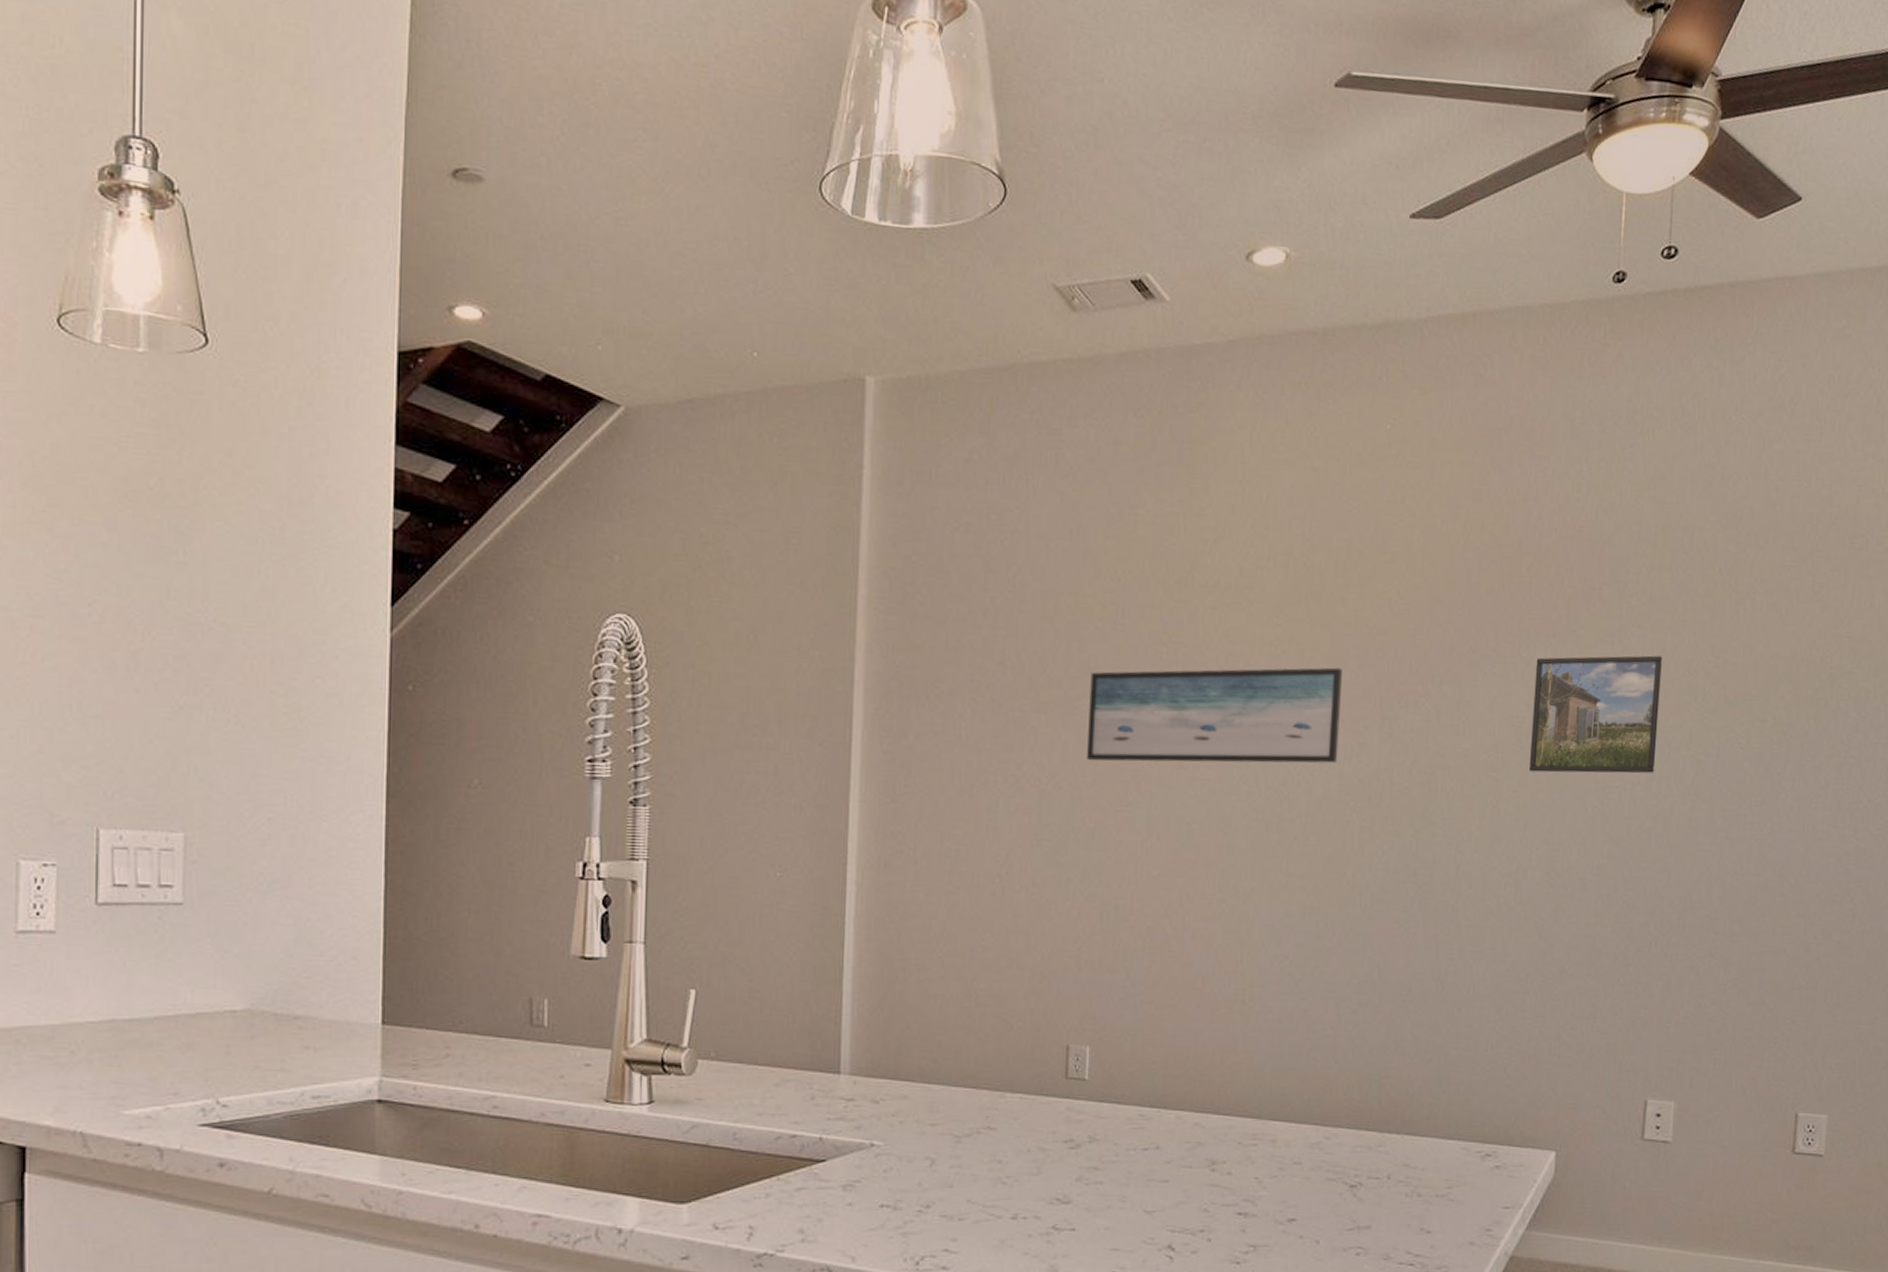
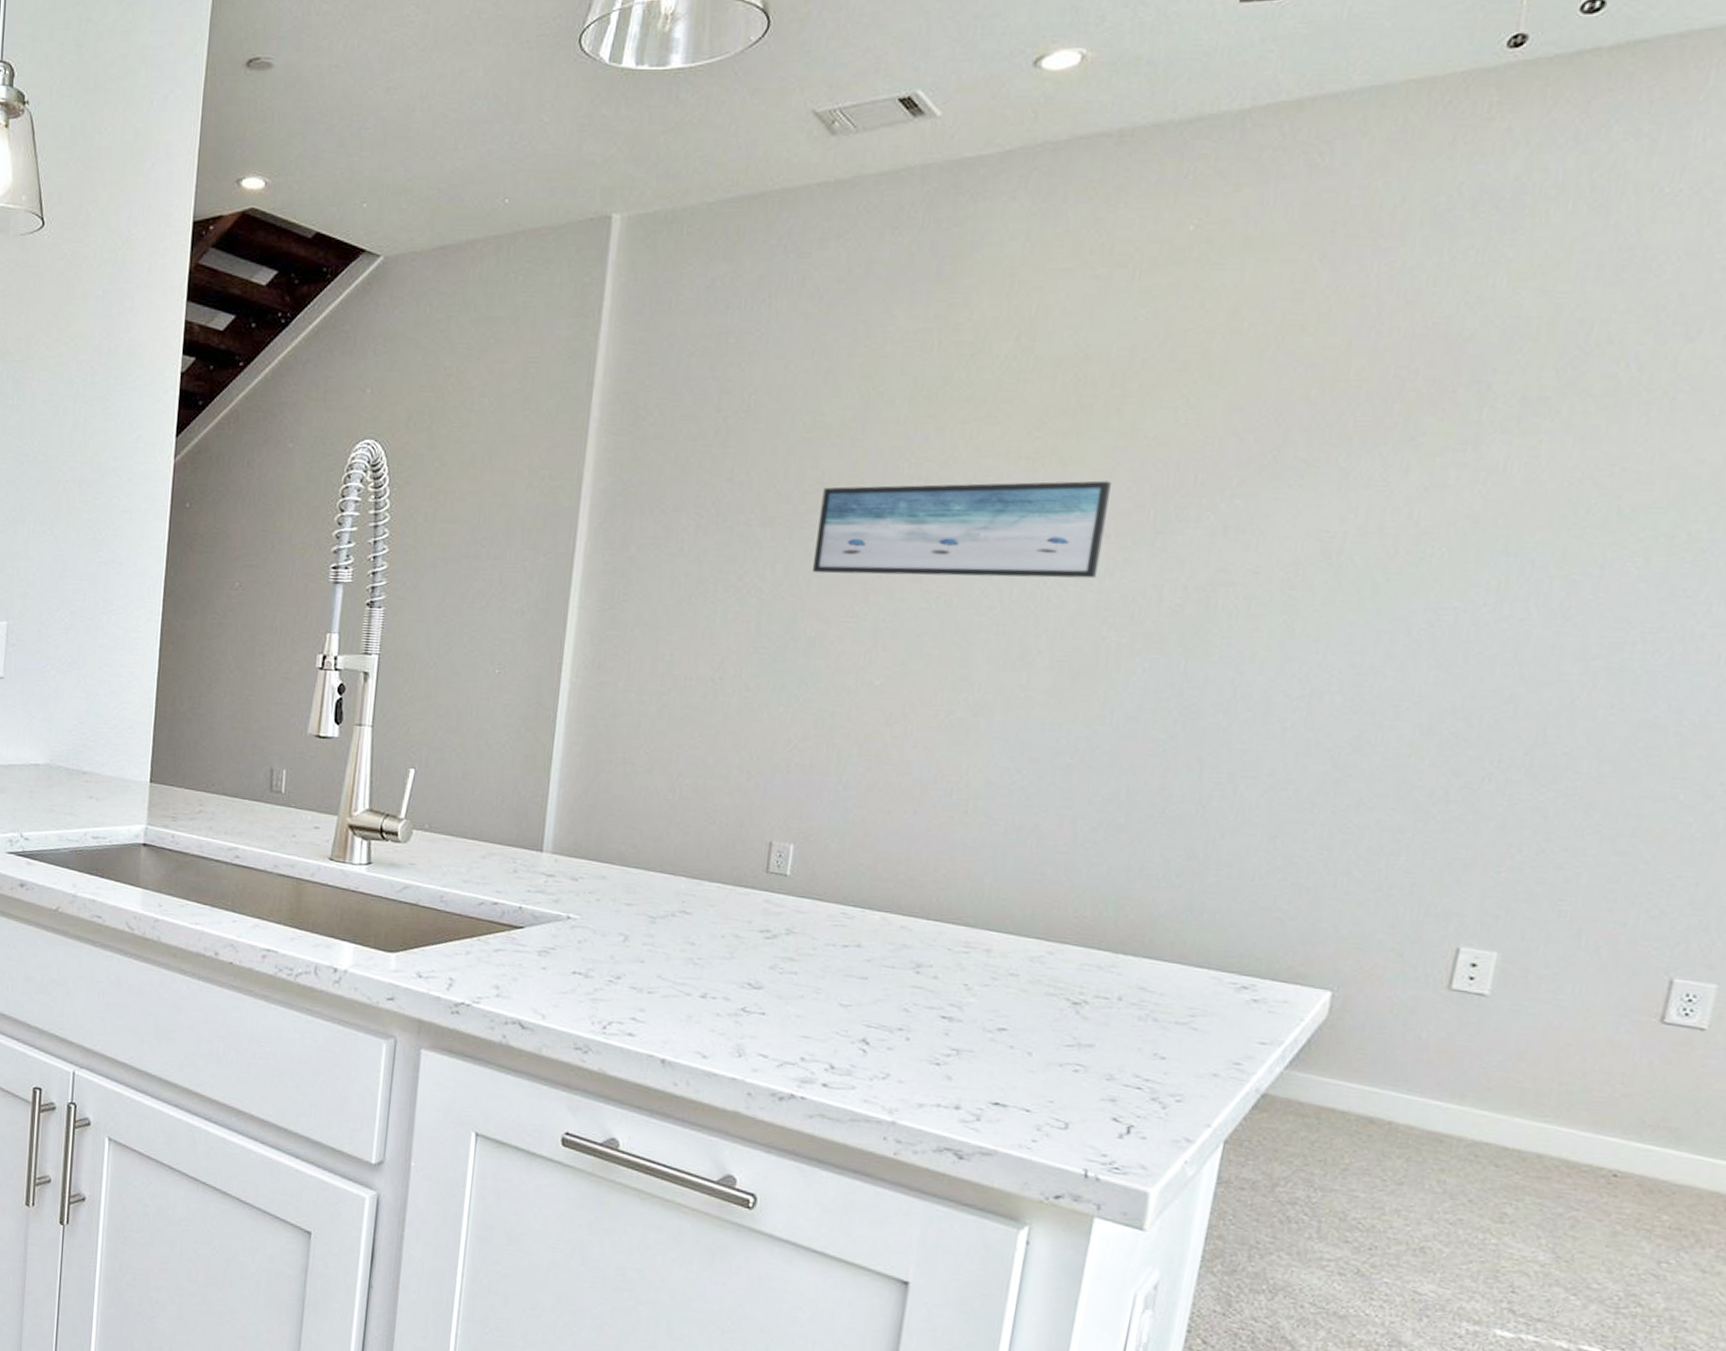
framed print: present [1528,655,1662,774] -> none [1336,464,1533,594]

